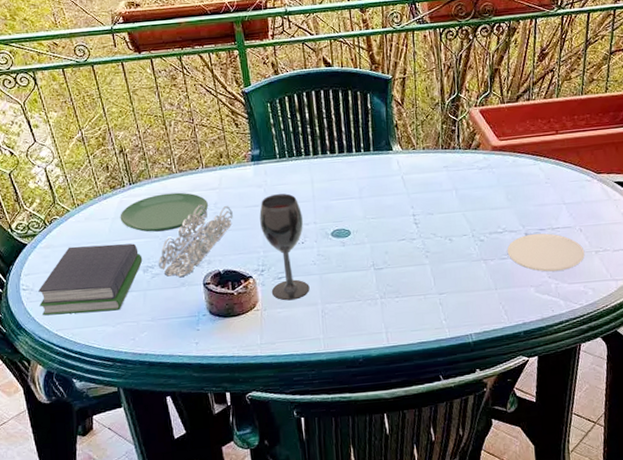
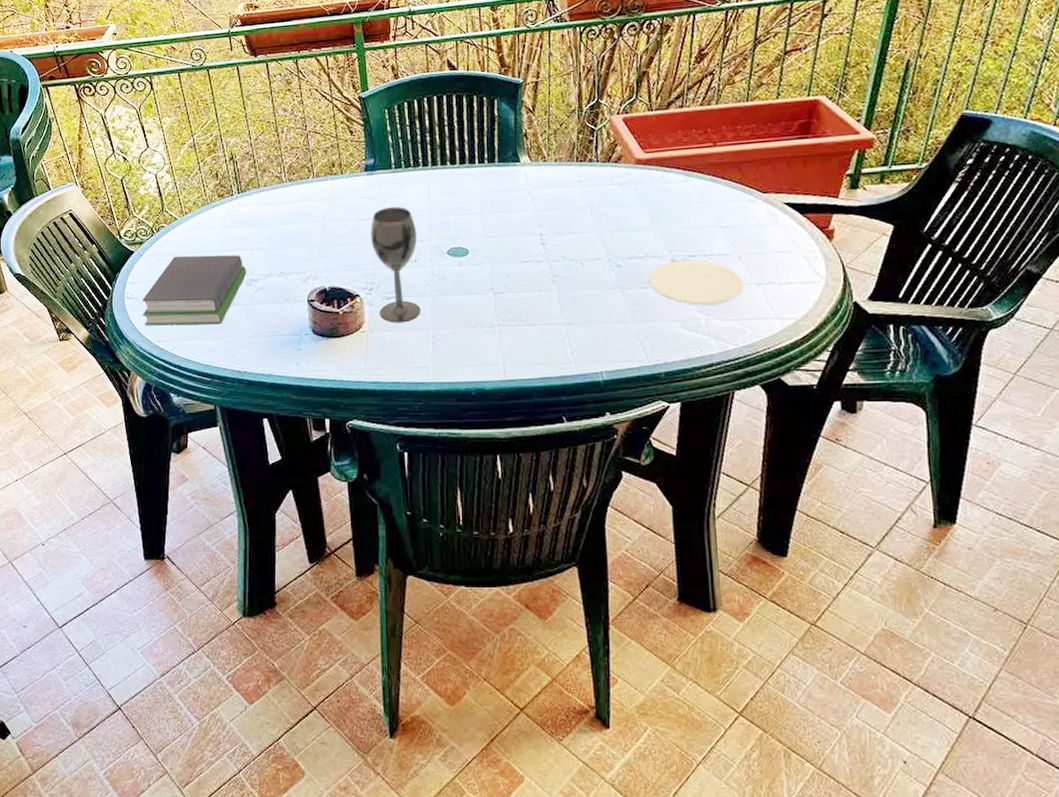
plate: present [120,192,208,232] -> none [226,202,317,244]
napkin holder: present [158,205,233,277] -> none [262,216,343,292]

